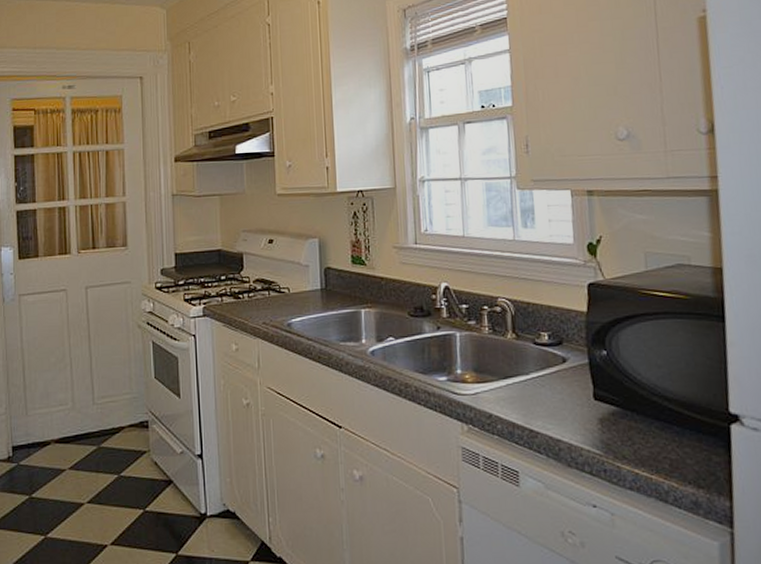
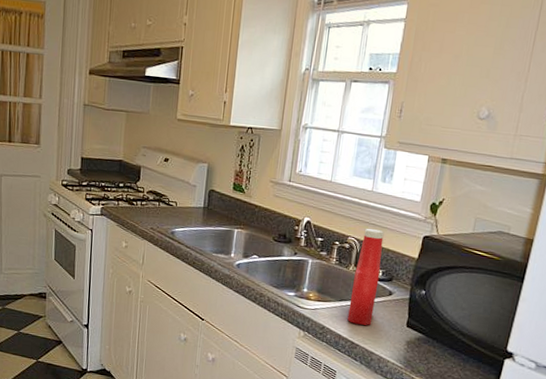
ketchup bottle: none [514,283,550,406] -> present [347,228,384,326]

